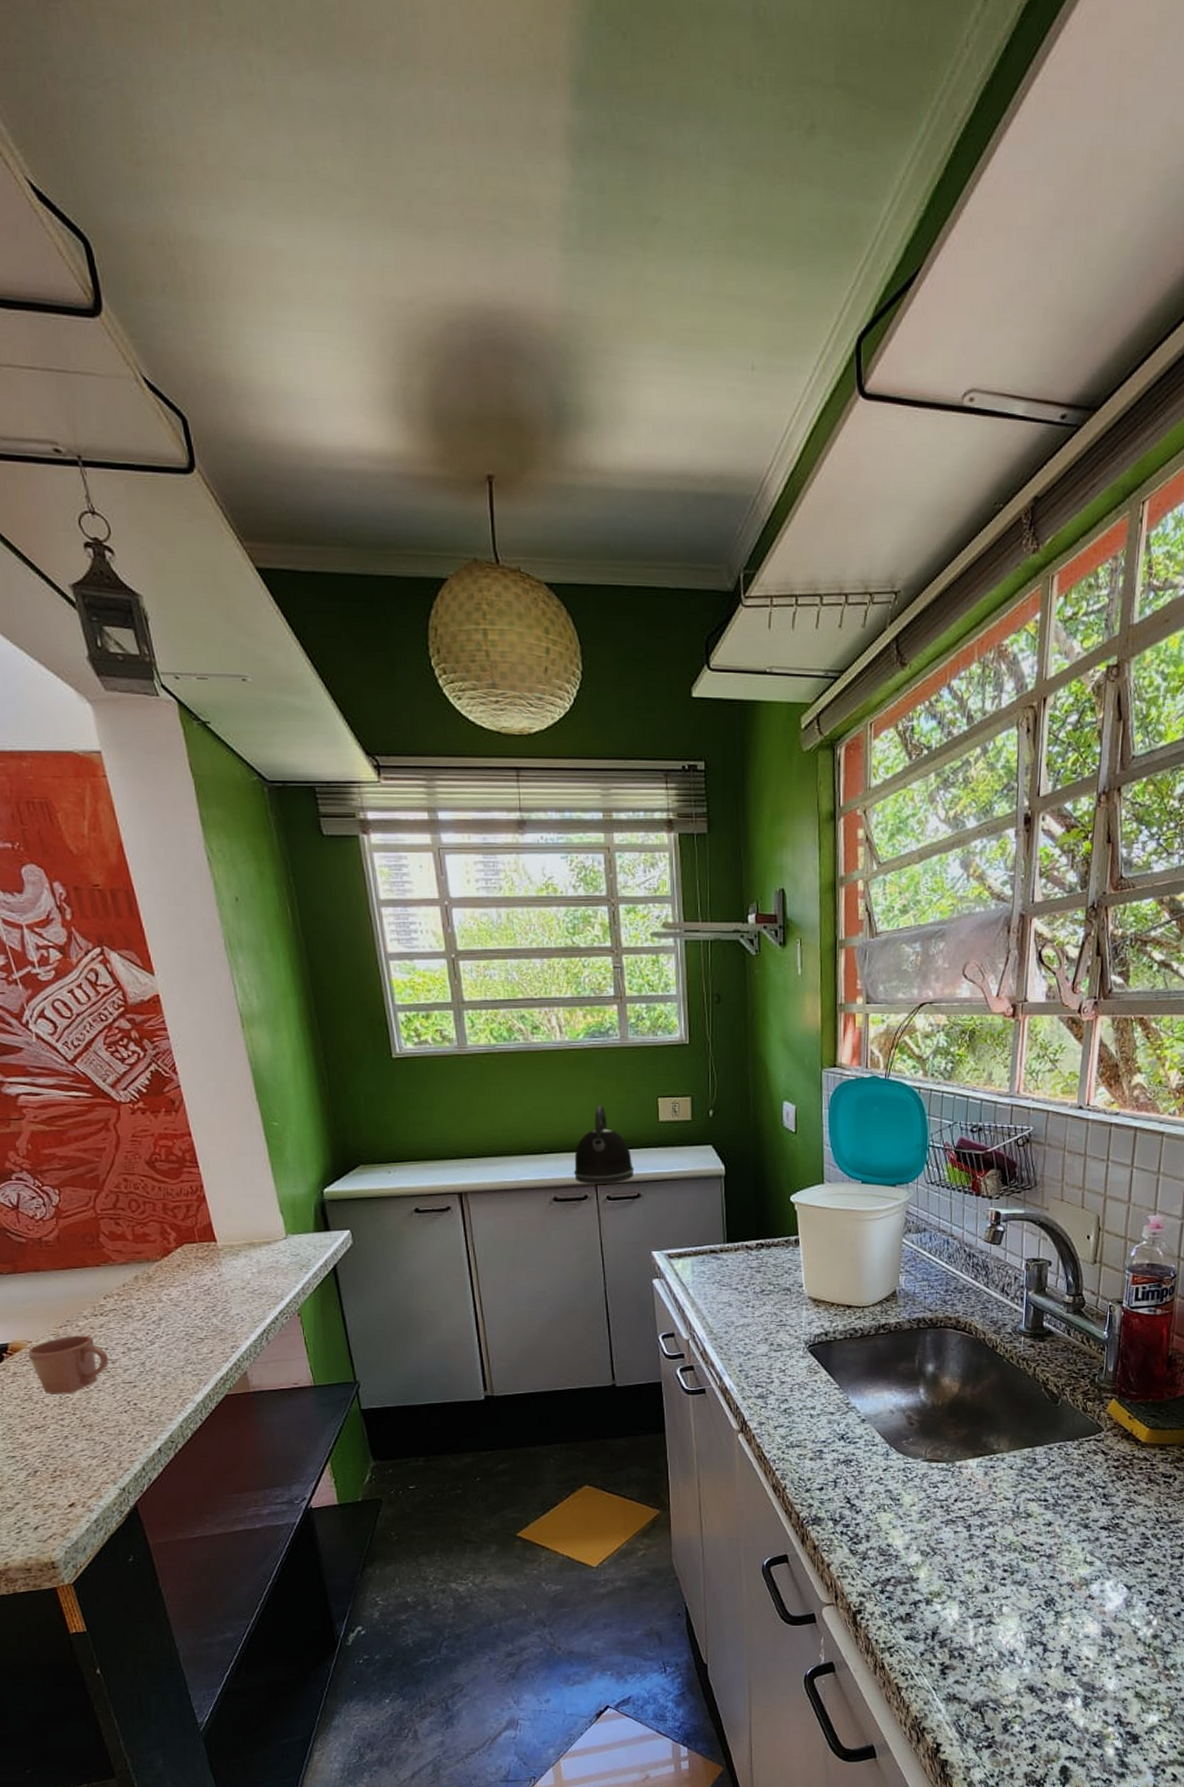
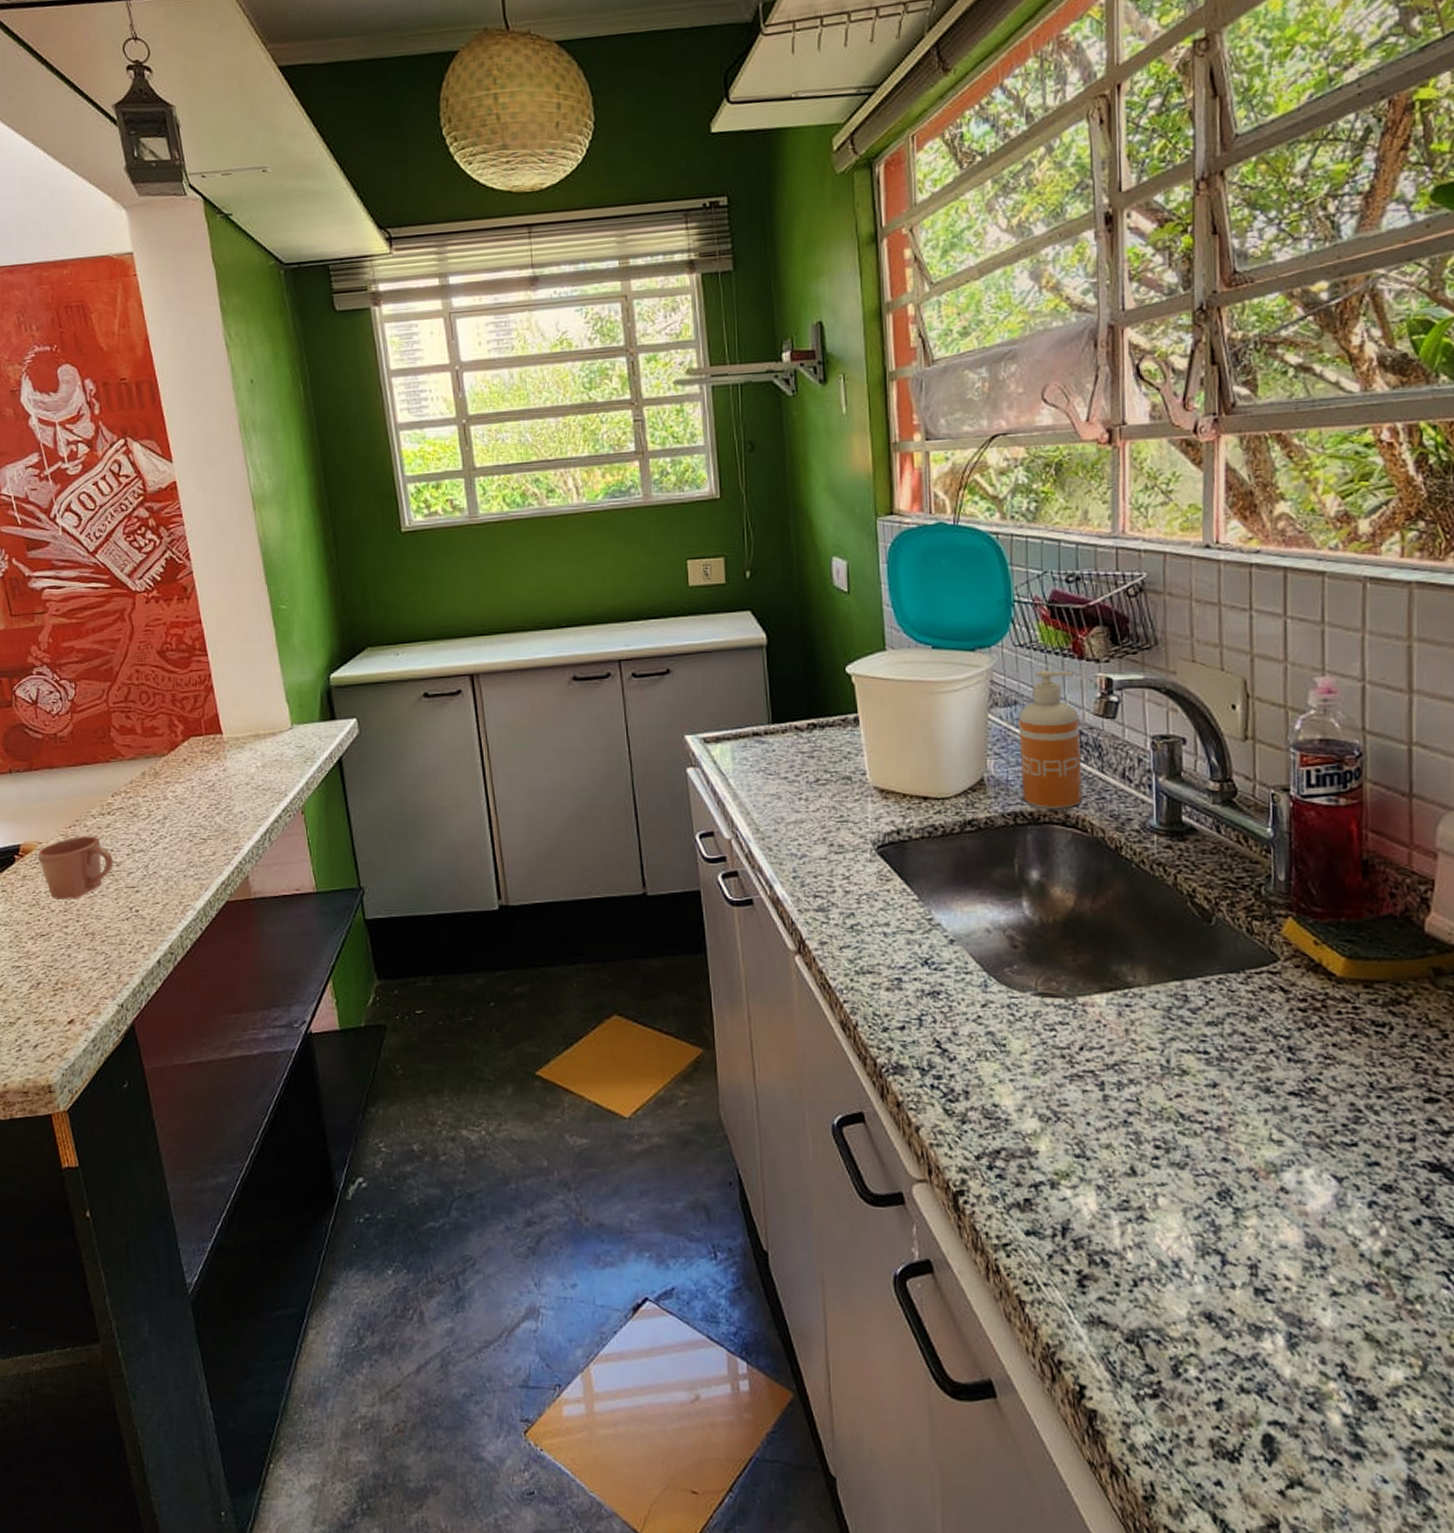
kettle: present [573,1105,635,1185] -> none [594,571,663,661]
soap dispenser: none [925,1204,973,1318] -> present [1018,670,1083,811]

